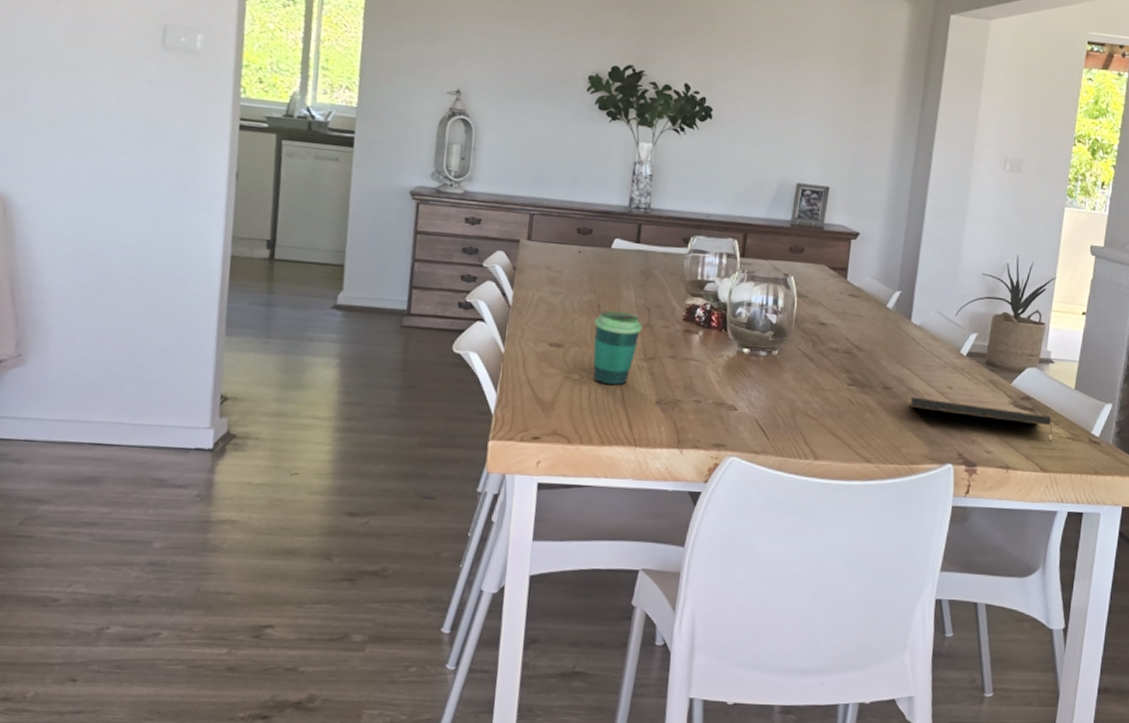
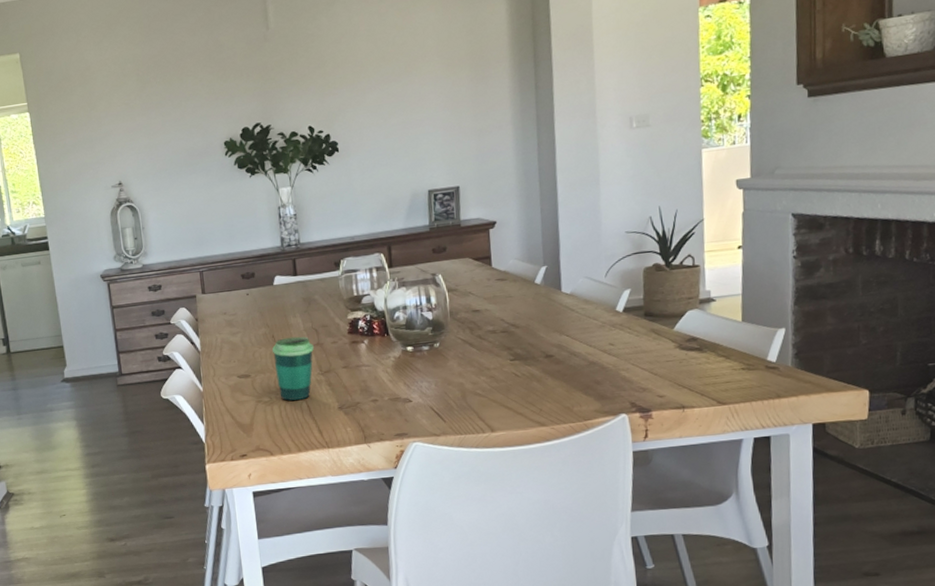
notepad: present [908,396,1052,445] -> none [572,351,726,378]

